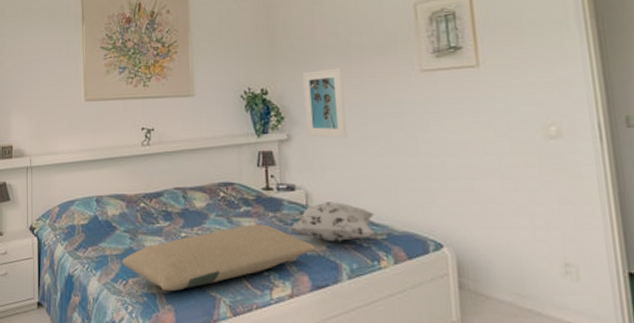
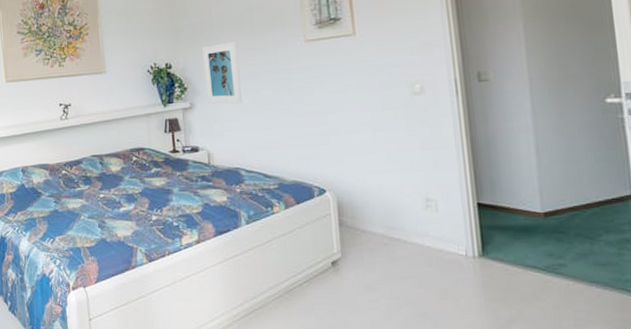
pillow: present [122,224,317,292] -> none [48,182,219,245]
decorative pillow: present [289,202,374,242] -> none [194,159,267,194]

